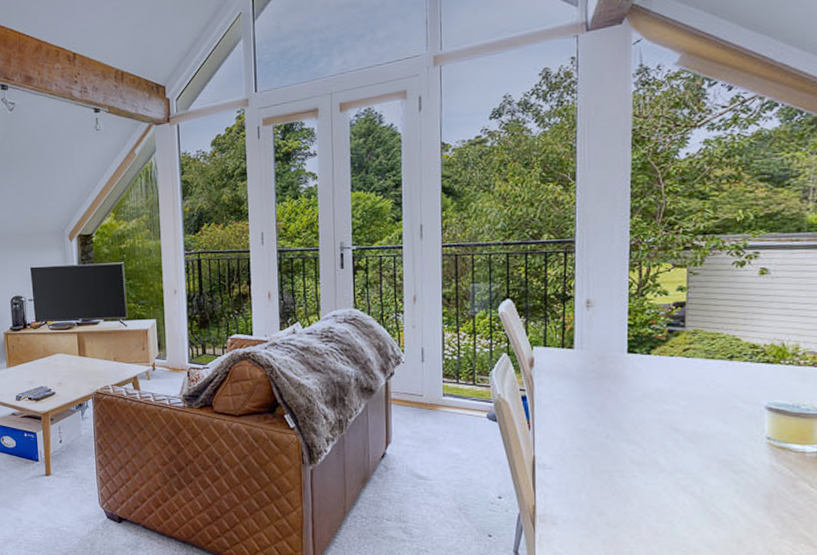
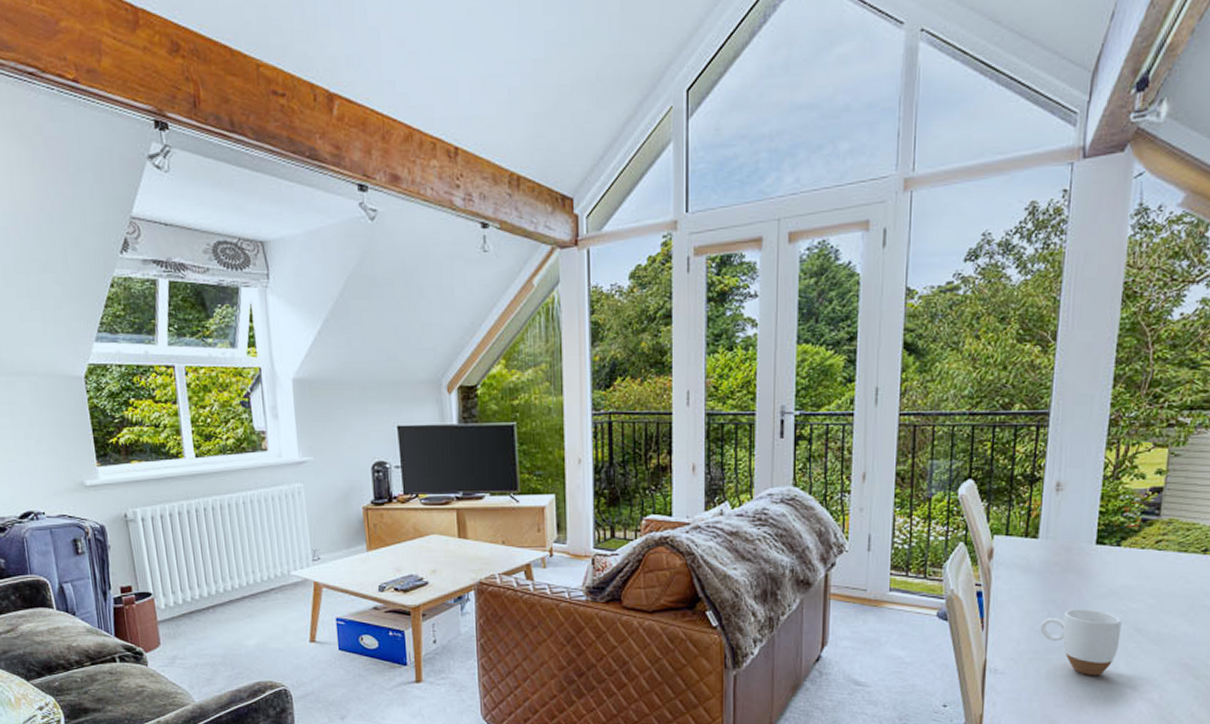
mug: none [582,410,658,471] -> present [1040,609,1122,676]

